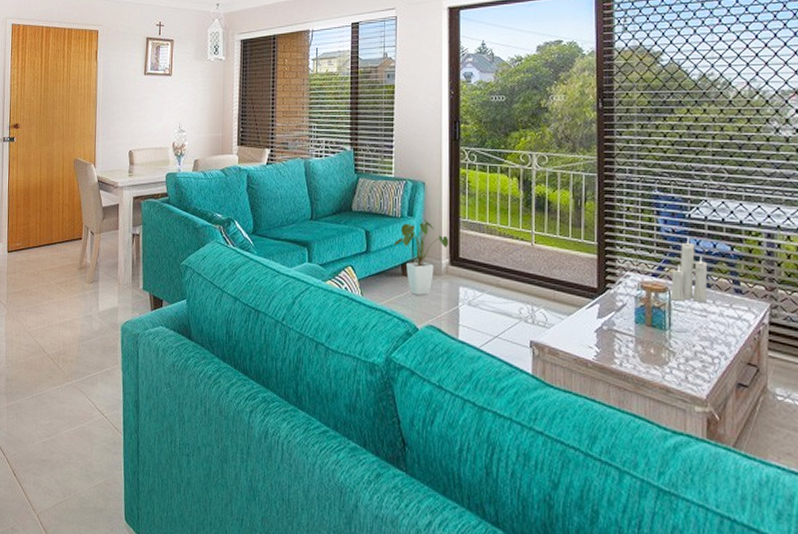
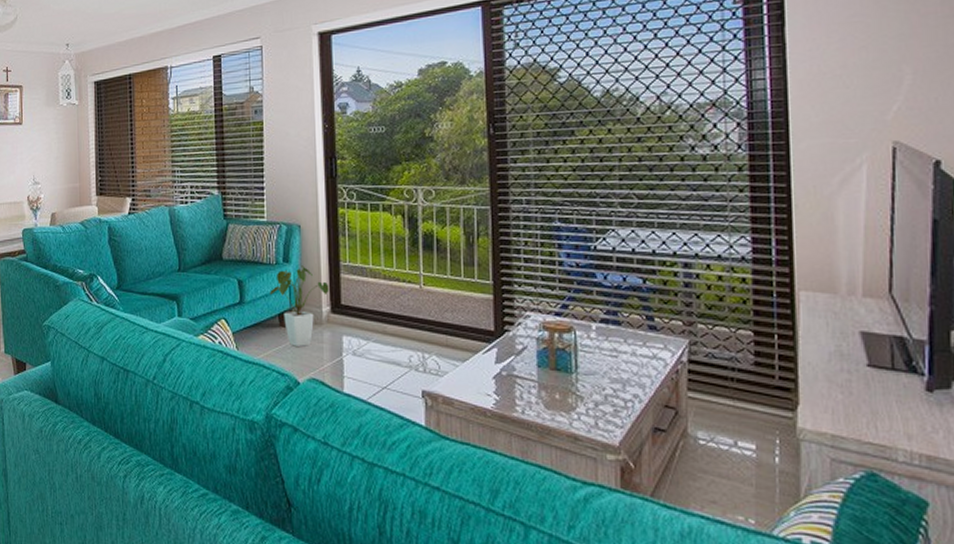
candle: present [669,236,708,302] -> none [574,270,618,341]

